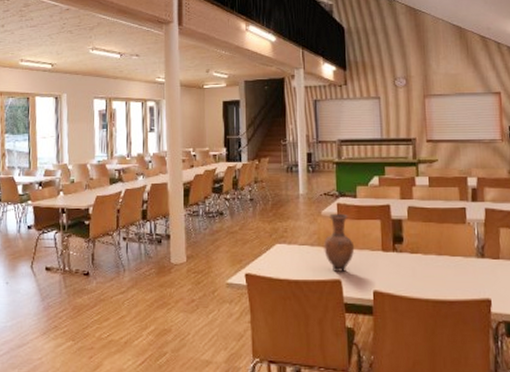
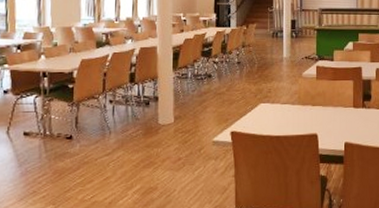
vase: present [324,213,355,272] -> none [303,75,330,127]

